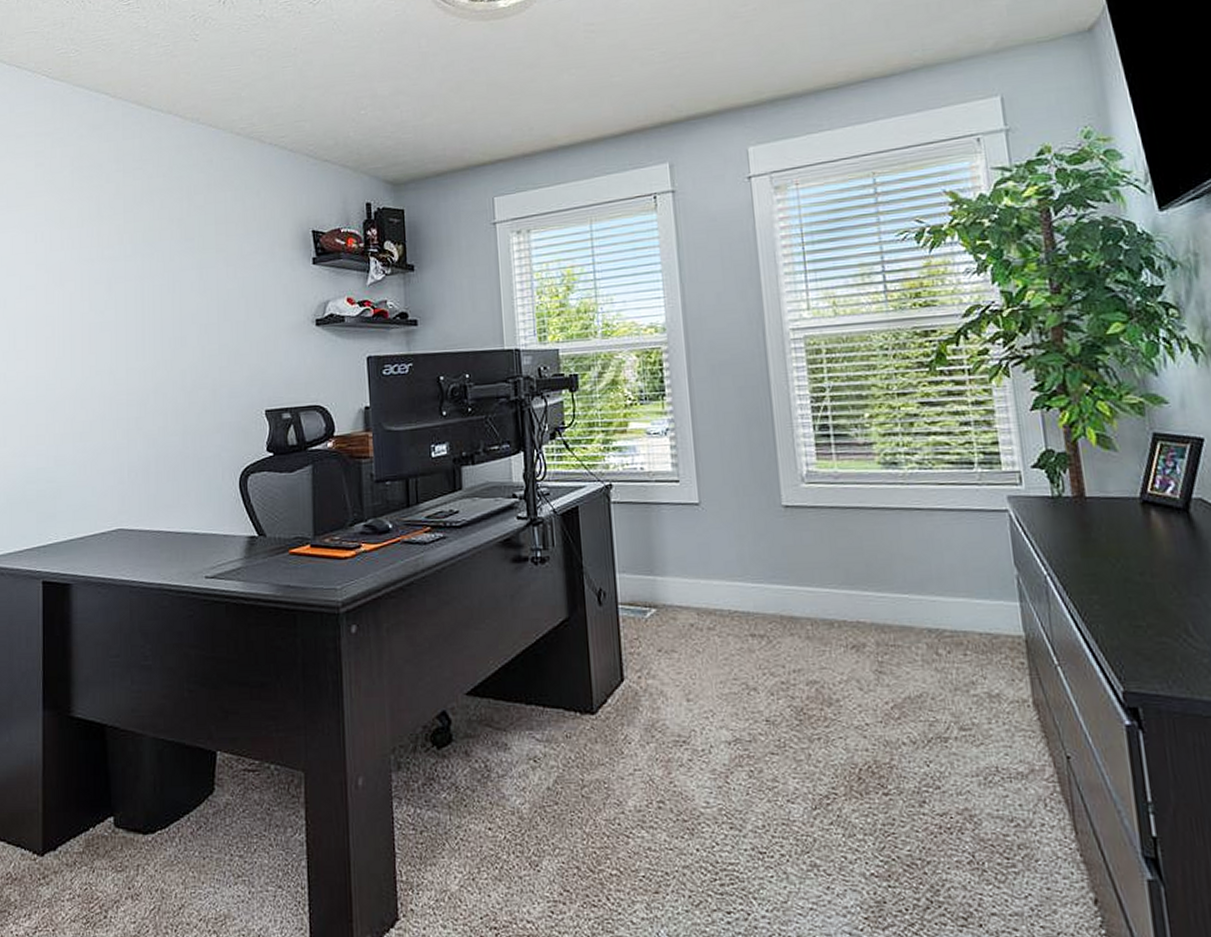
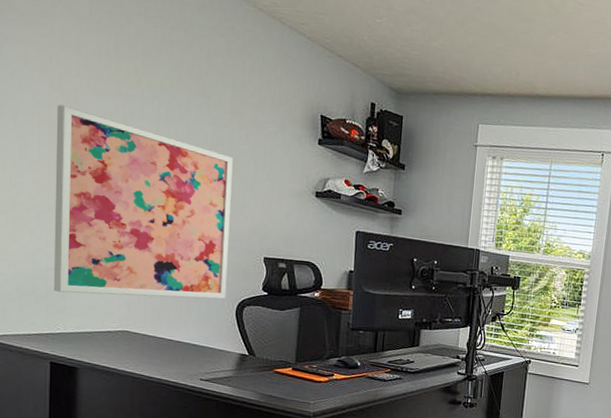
wall art: none [43,283,227,495] -> present [53,104,233,300]

